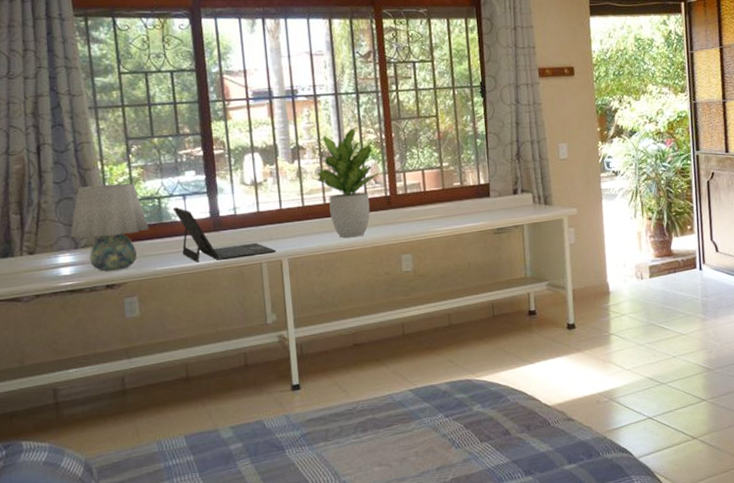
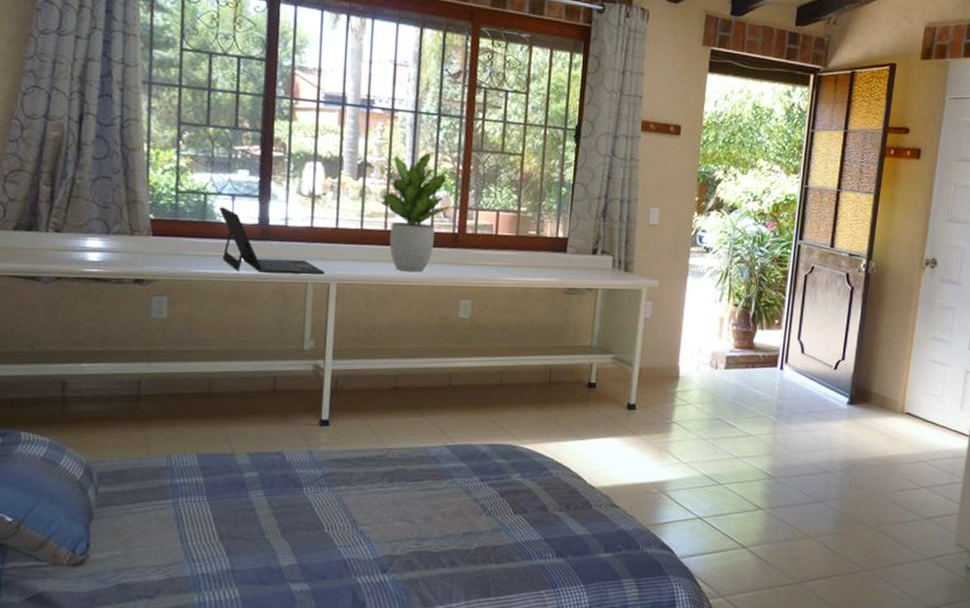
table lamp: present [70,182,149,271] -> none [103,167,191,265]

